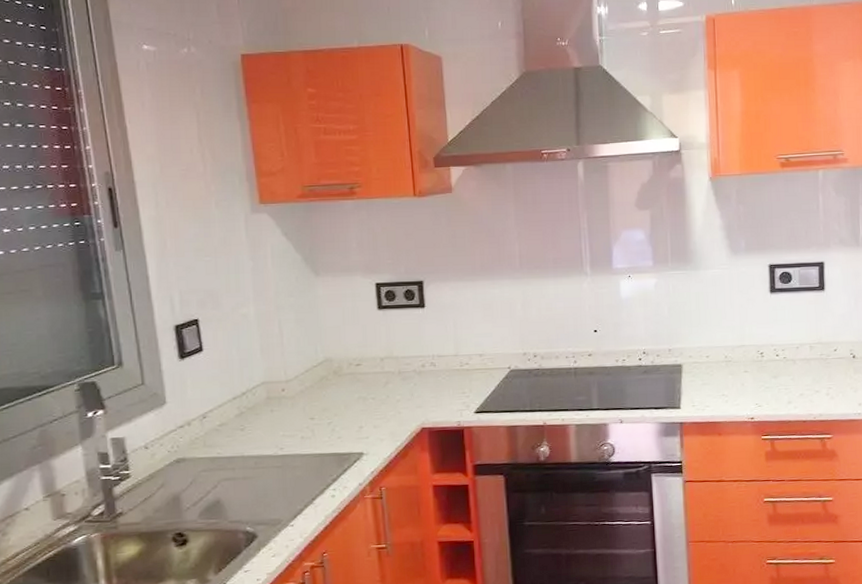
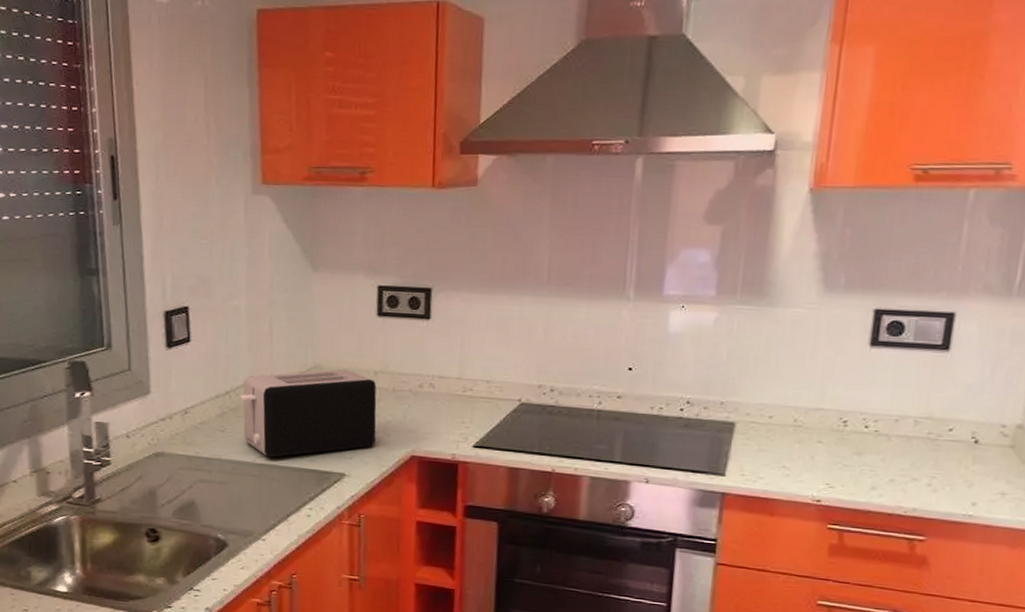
toaster: none [257,359,388,447] -> present [240,369,377,457]

